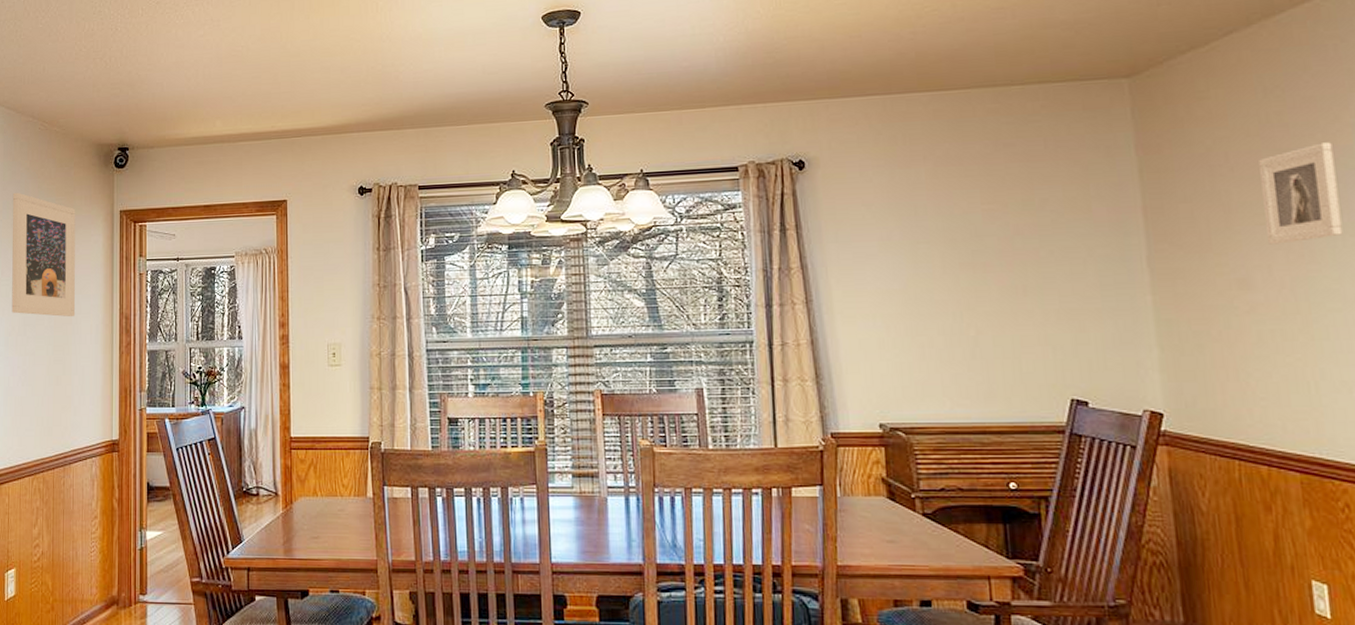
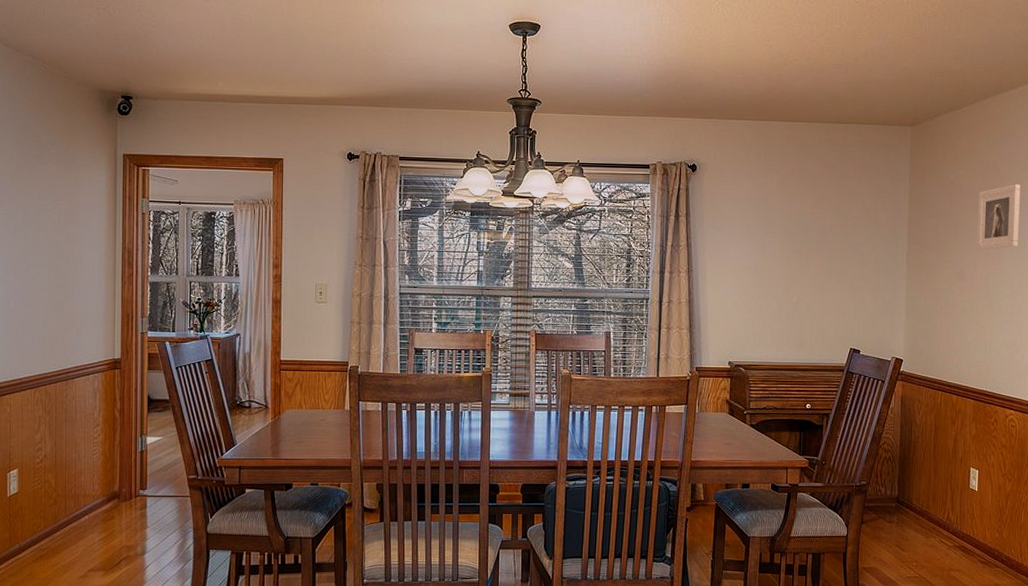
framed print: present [12,192,76,317] -> none [11,127,78,248]

